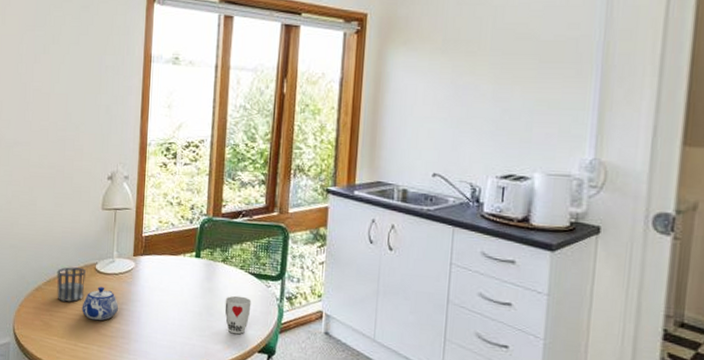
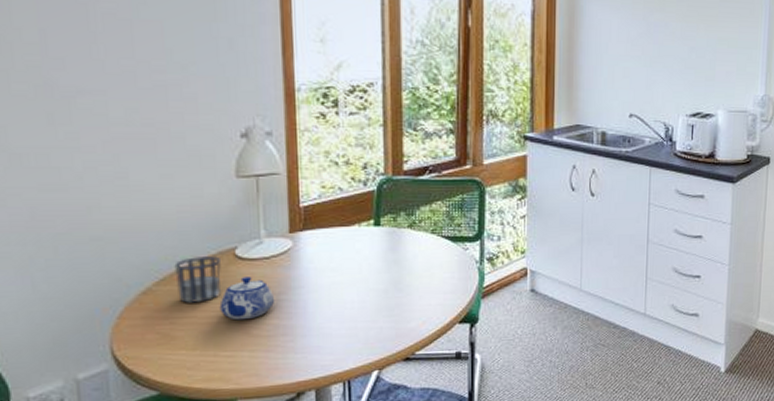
cup: present [225,295,252,335] -> none [416,264,447,308]

